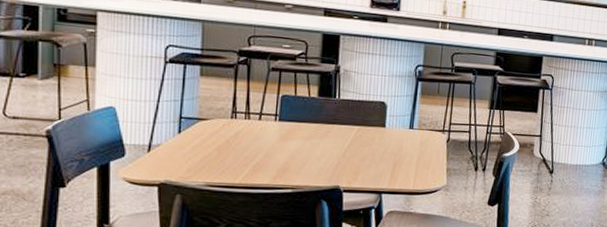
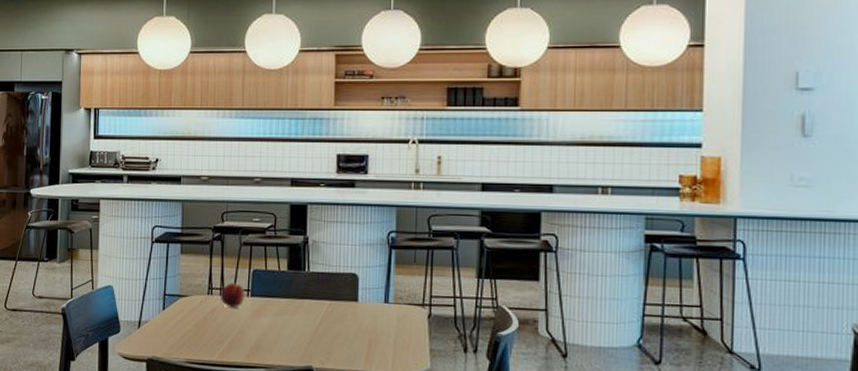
fruit: none [245,106,273,132] -> present [220,282,245,308]

